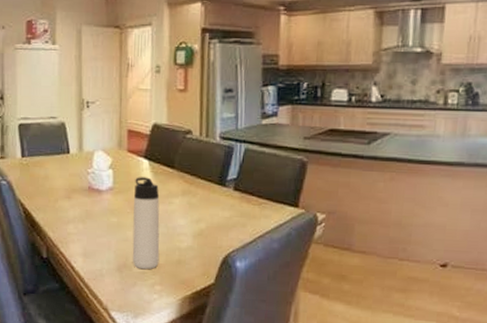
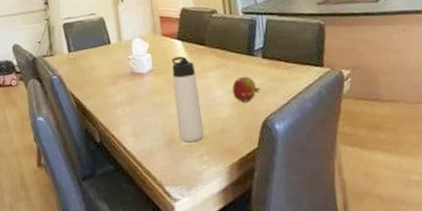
fruit: none [196,207,227,235] -> present [232,76,261,103]

